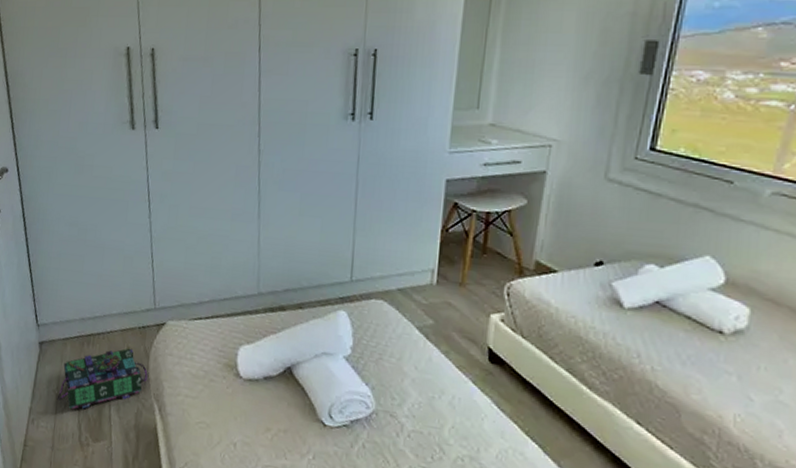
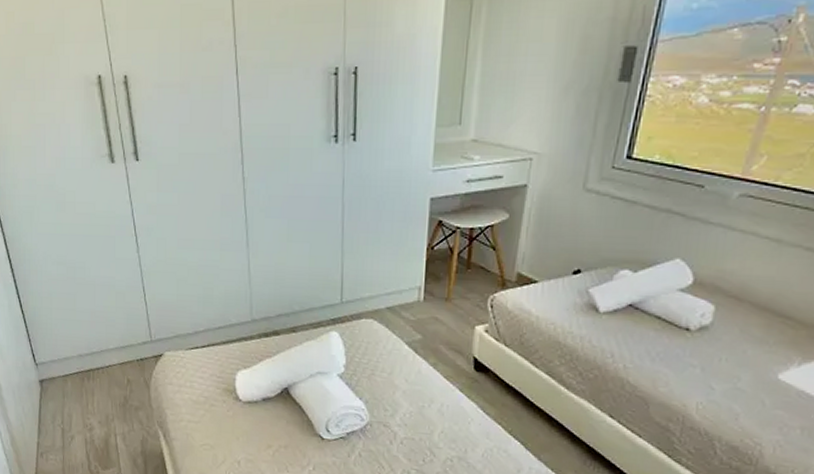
backpack: present [57,348,148,410] -> none [63,380,150,442]

